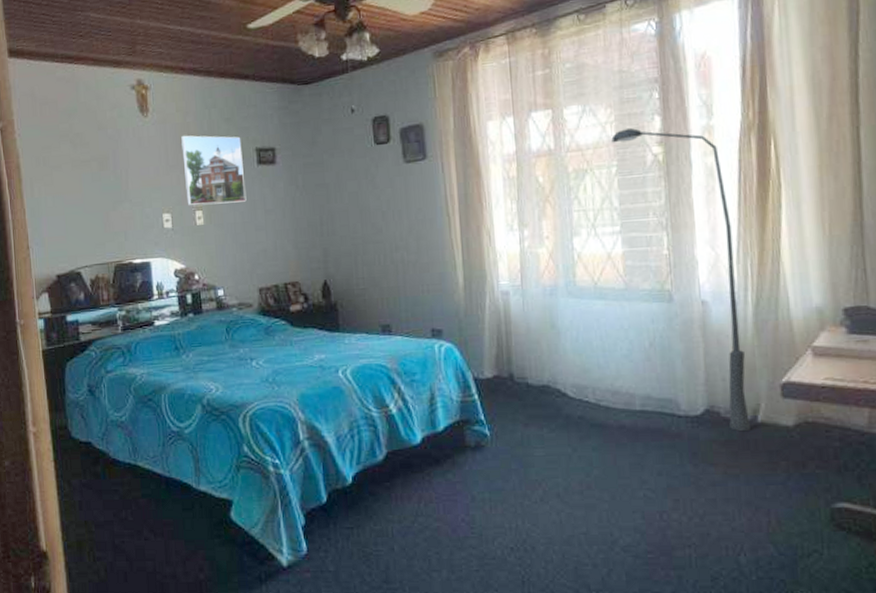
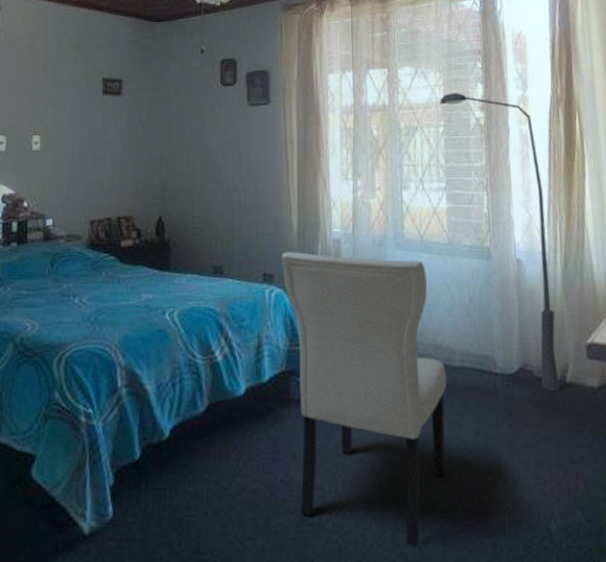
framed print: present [181,135,247,206] -> none [25,58,89,130]
chair: none [449,306,627,577] -> present [282,252,448,546]

